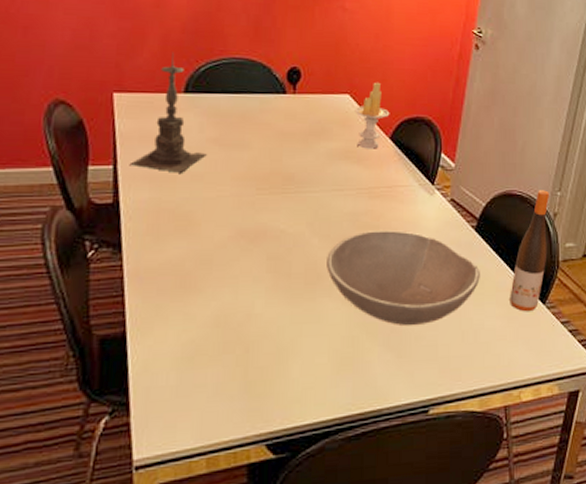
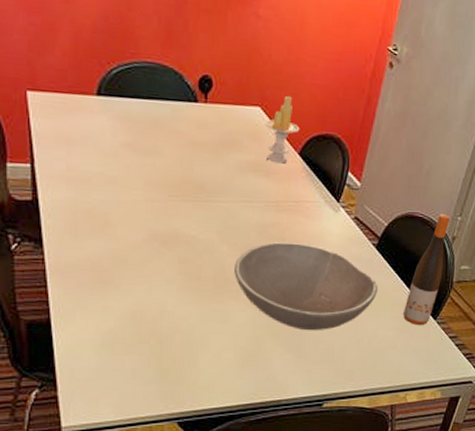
candle holder: present [129,52,207,173] -> none [46,52,120,175]

